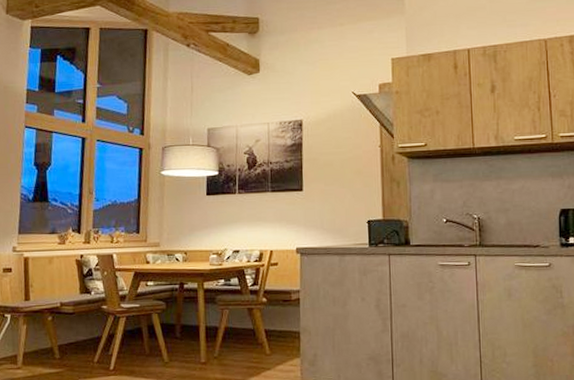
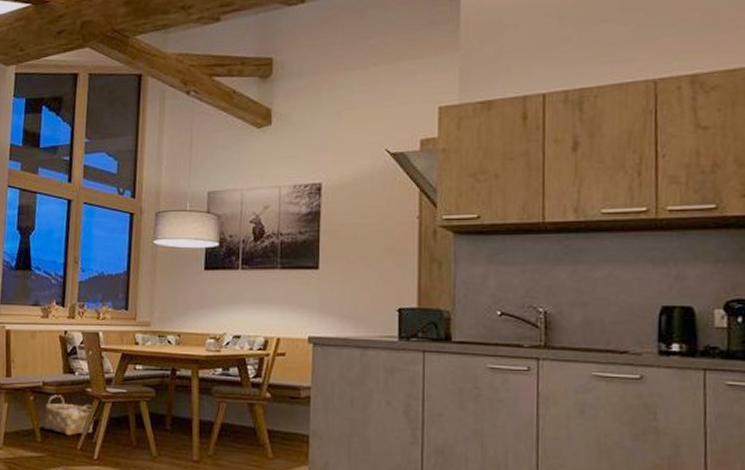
woven basket: none [62,313,110,351] -> present [44,394,95,436]

